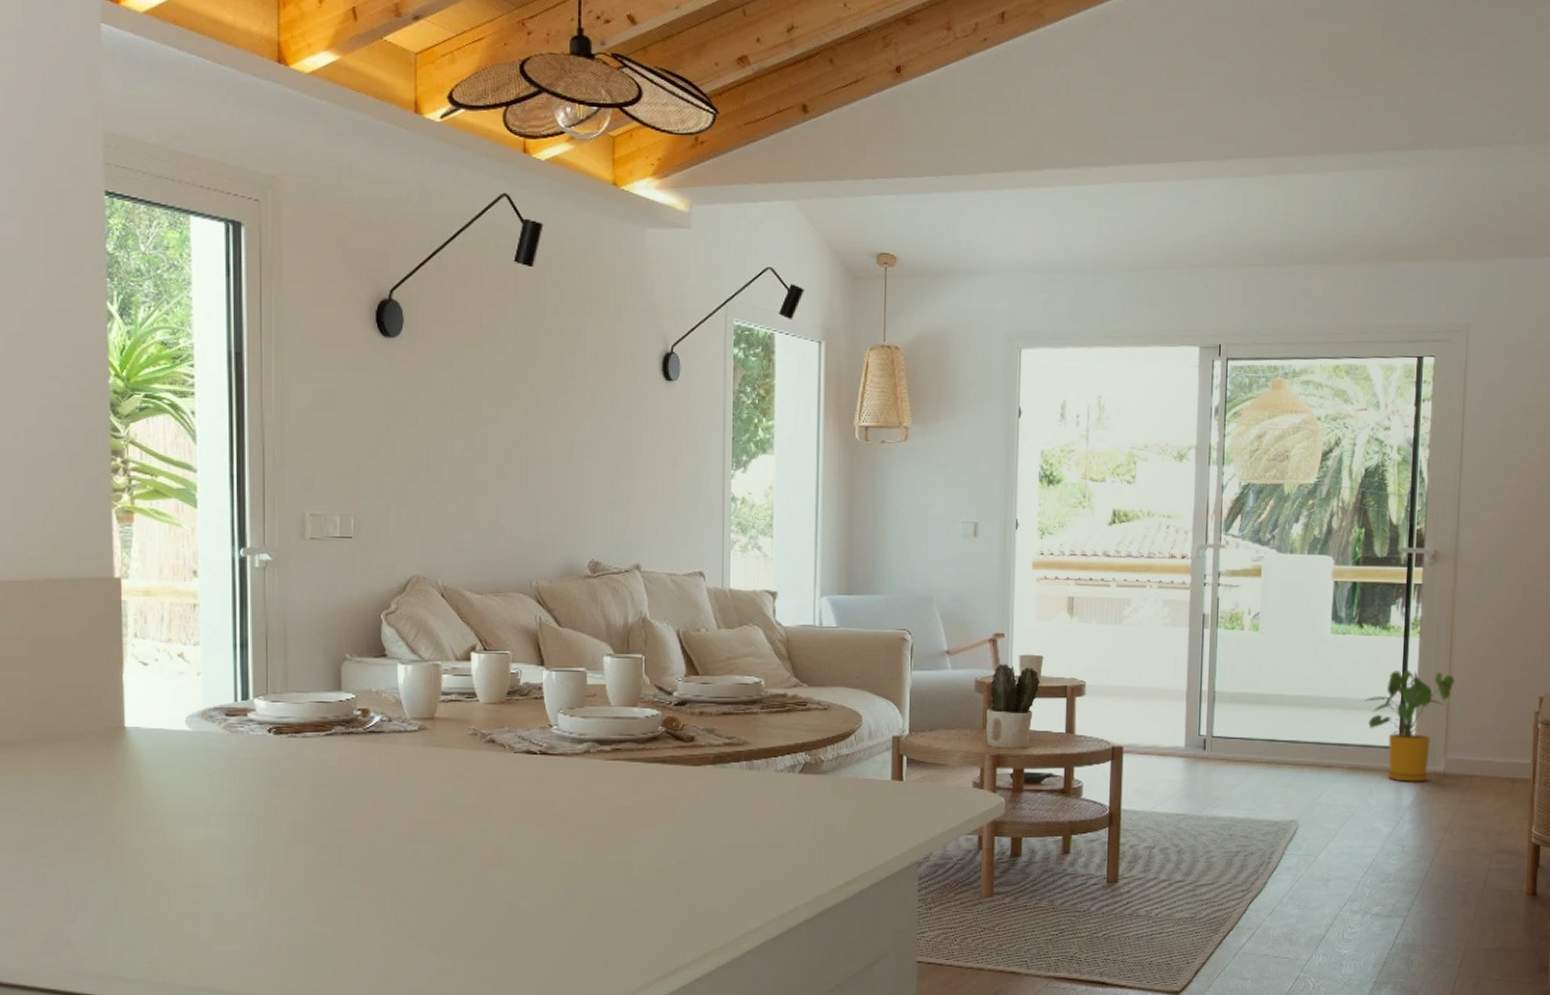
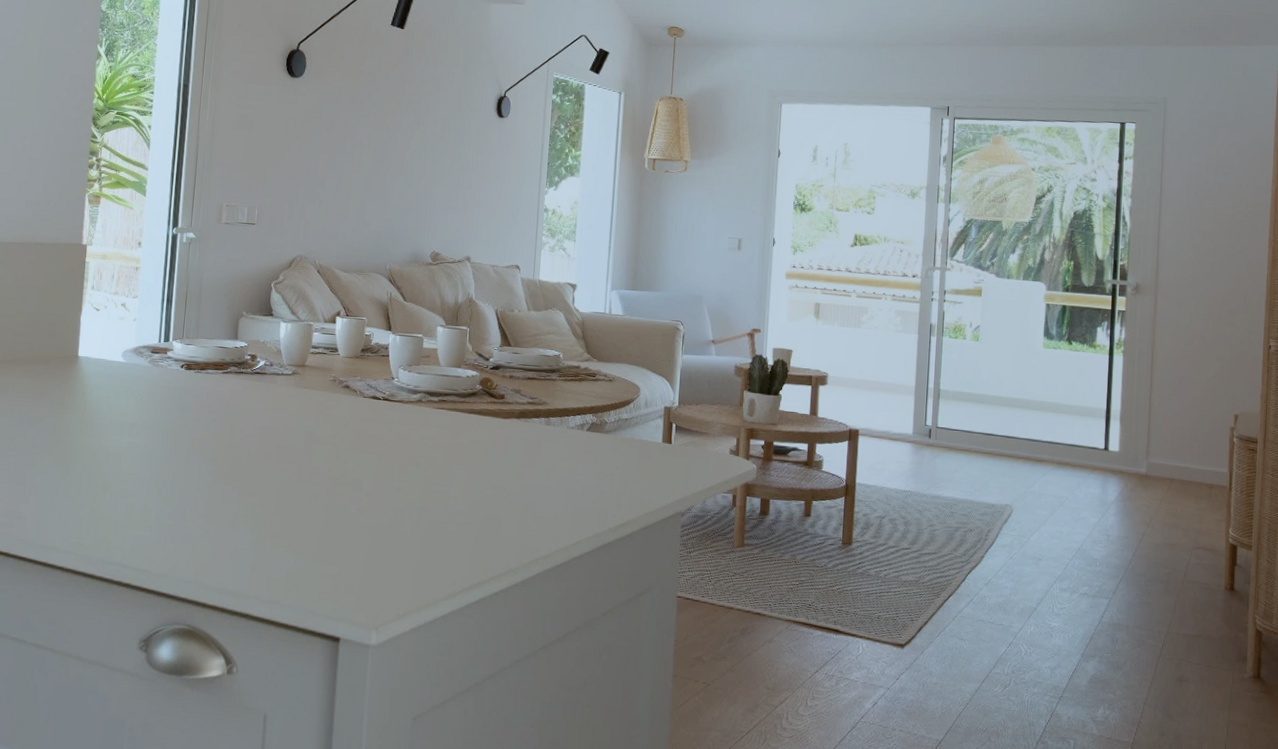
house plant: present [1364,669,1455,782] -> none [1073,382,1155,481]

